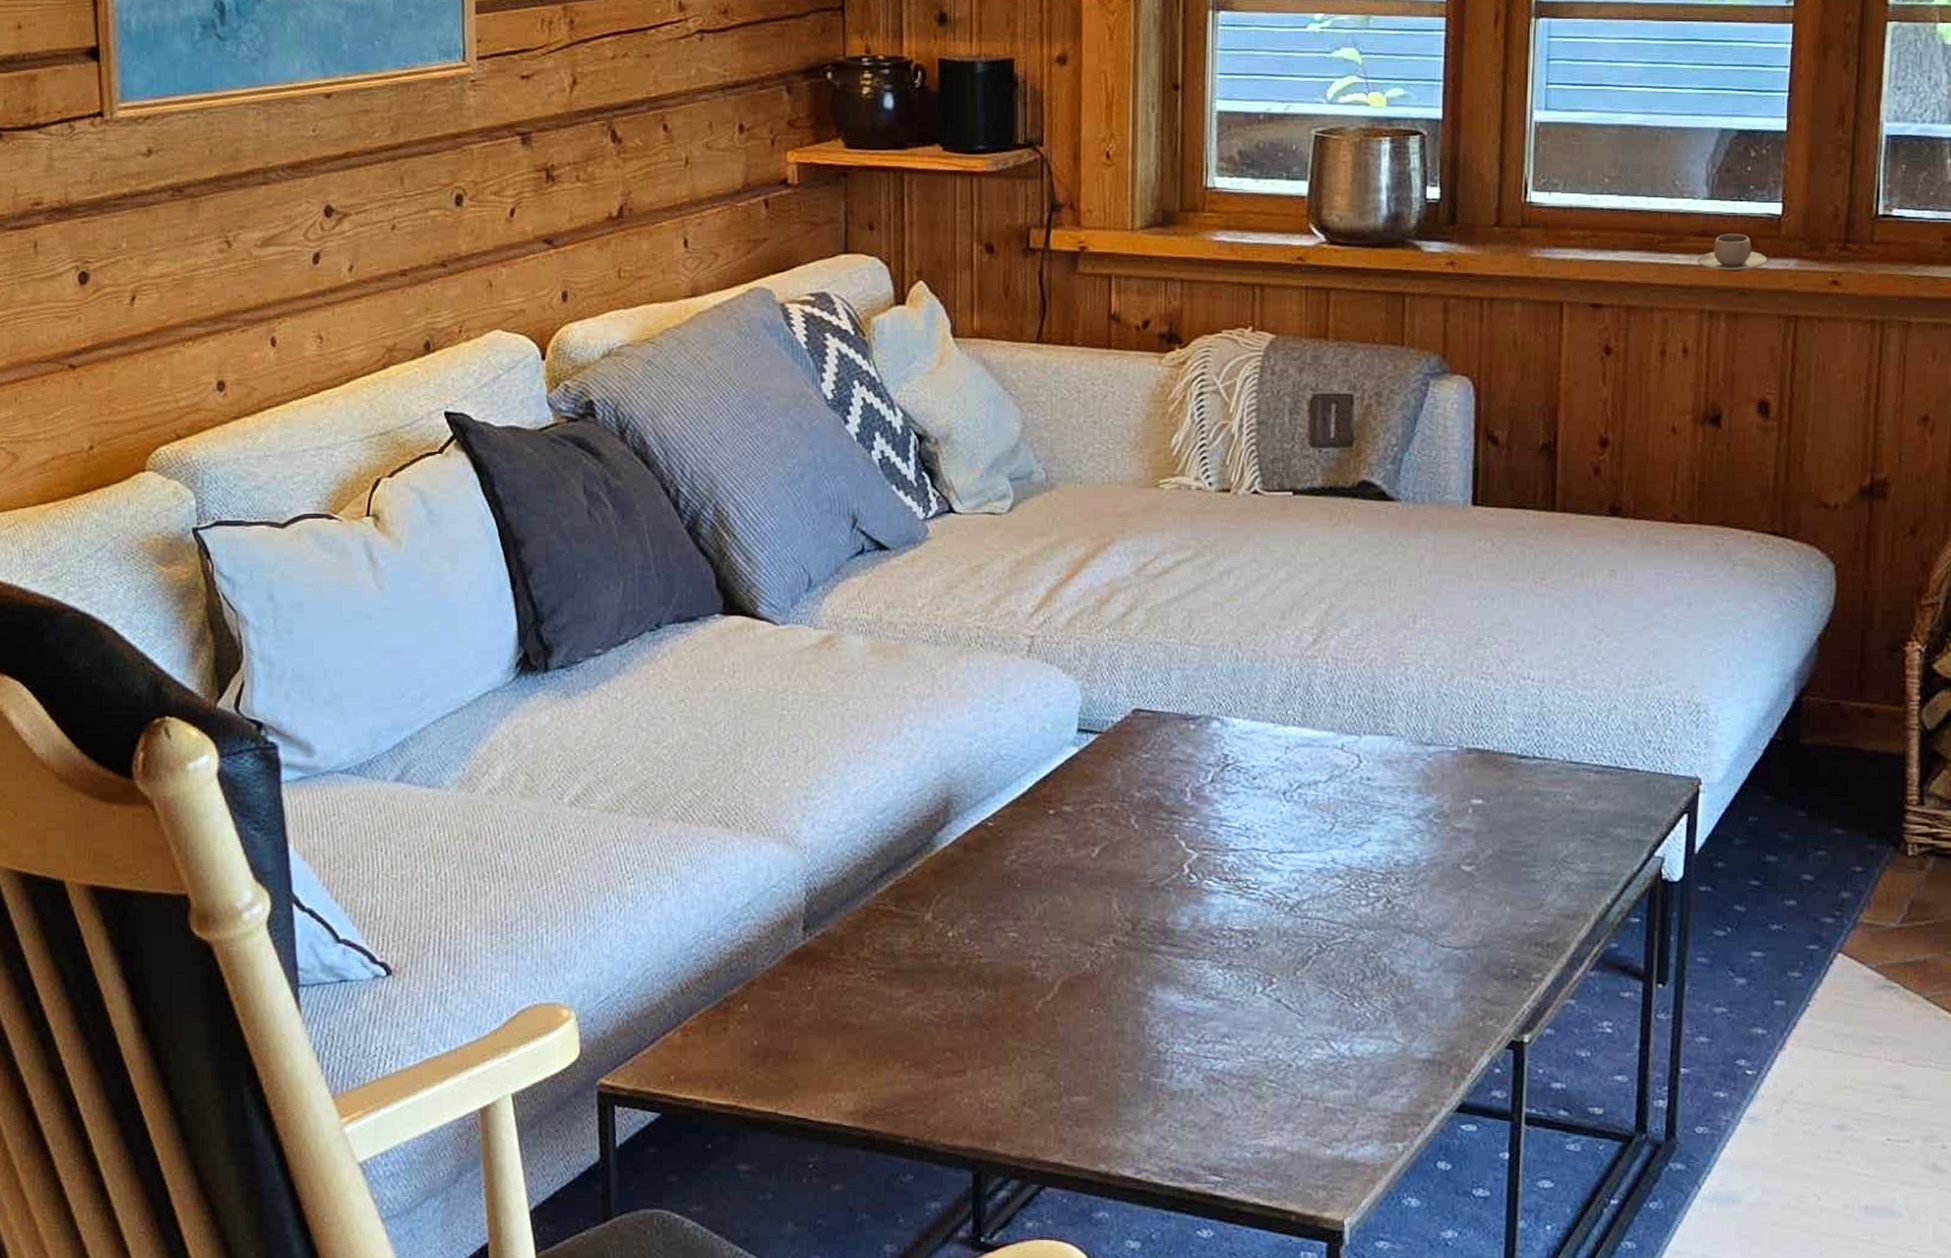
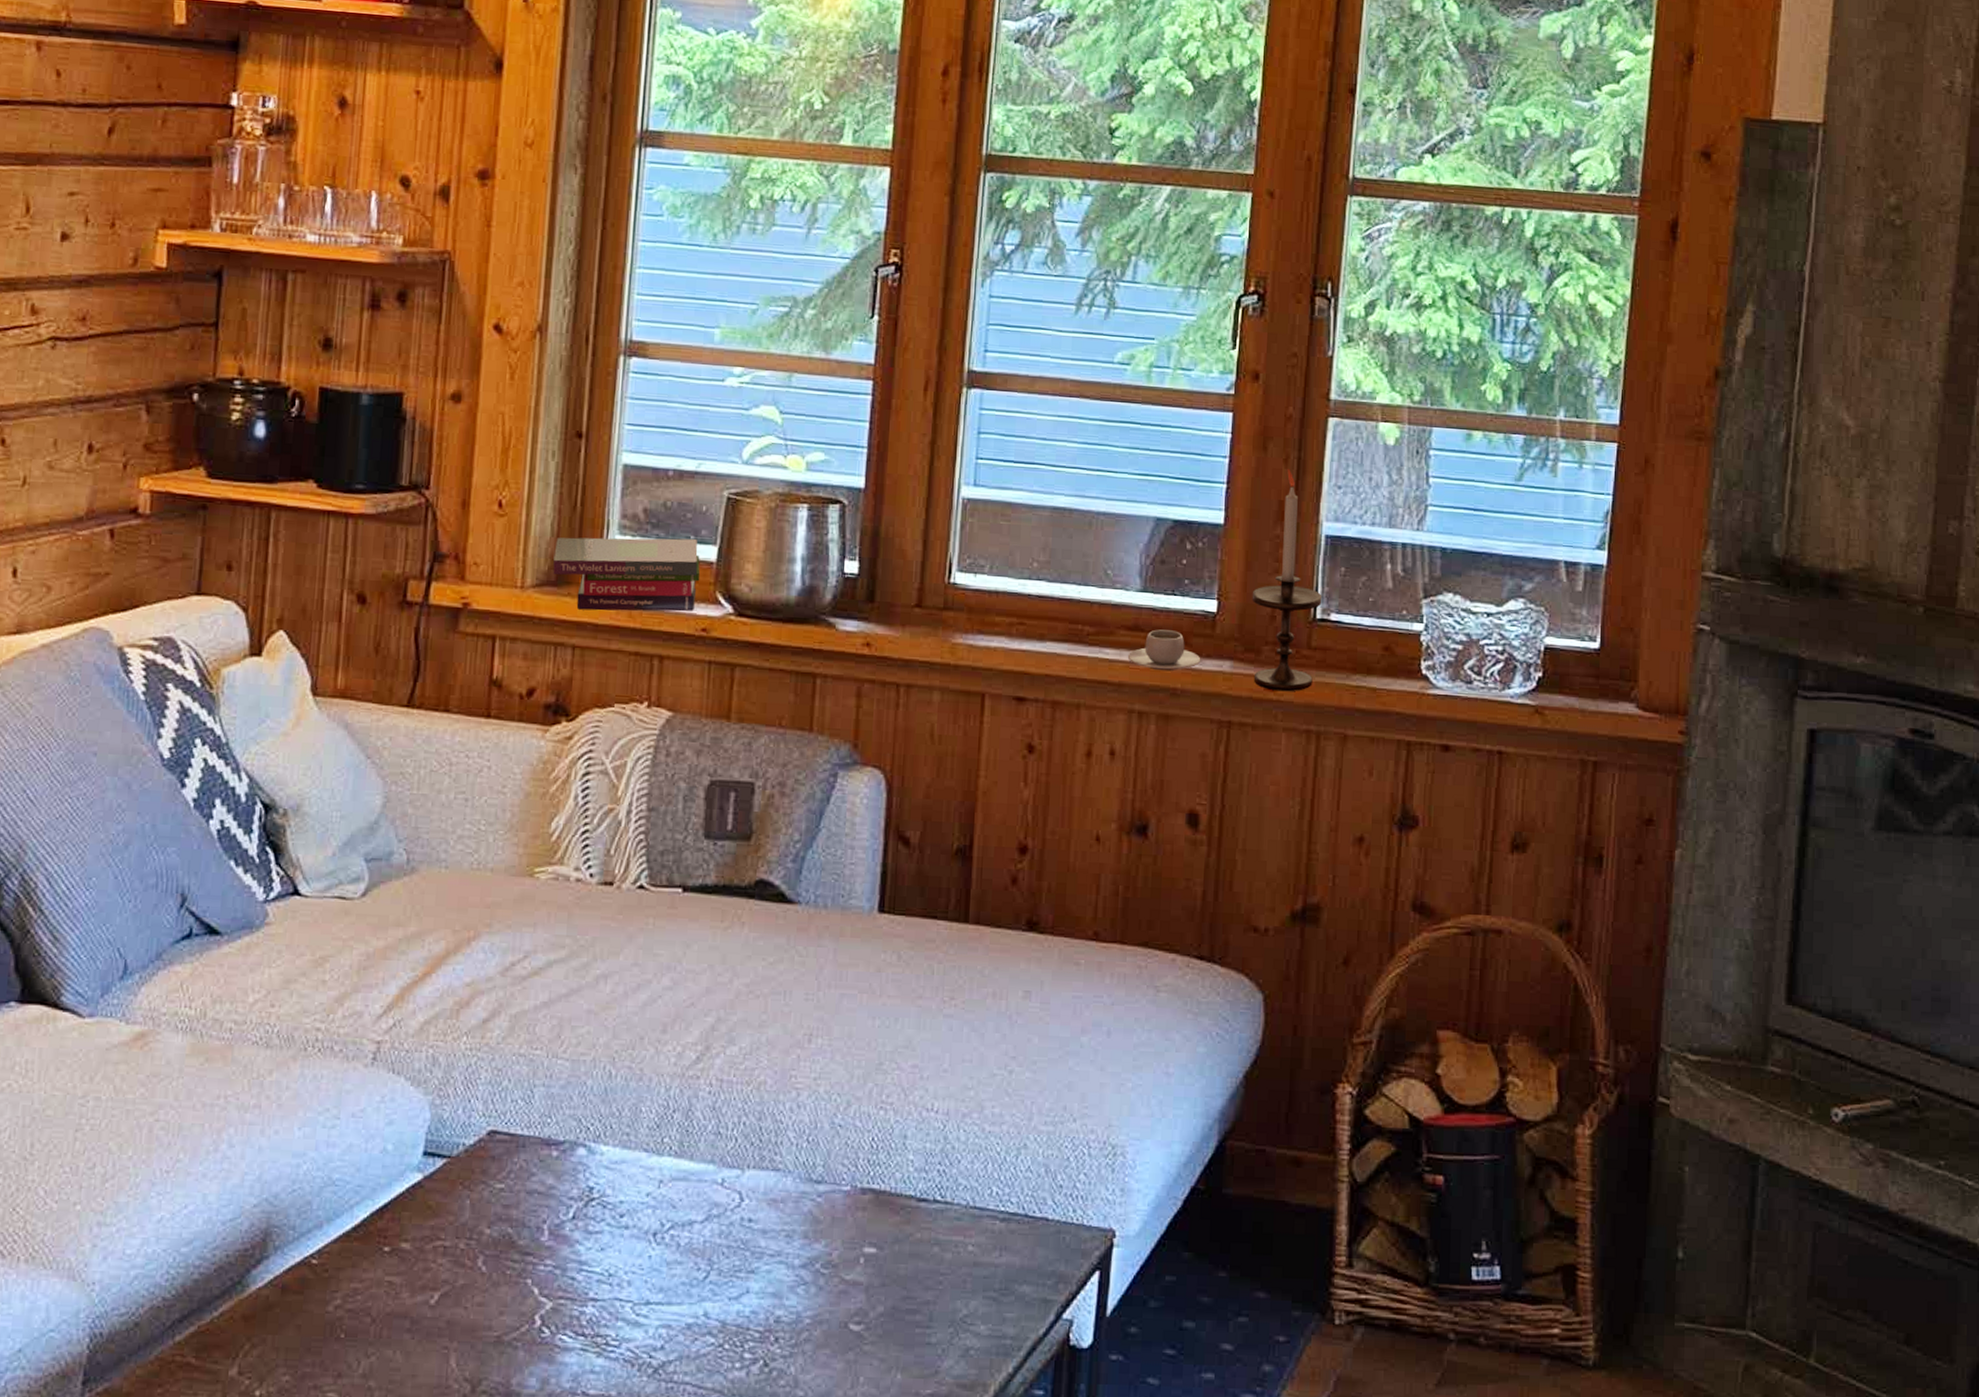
books: none [1159,176,1294,247] -> present [553,537,700,612]
candlestick: none [1815,73,1884,284] -> present [1251,468,1322,691]

